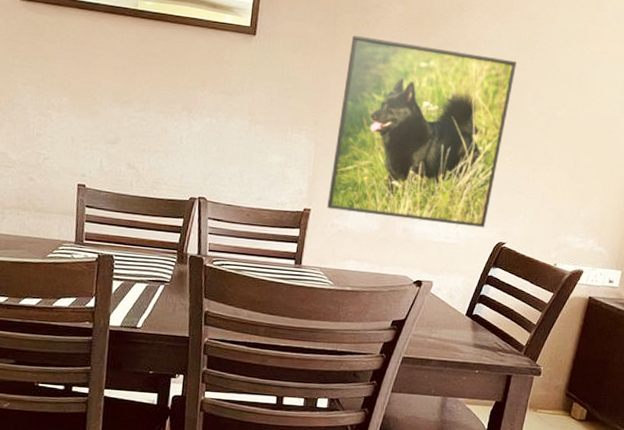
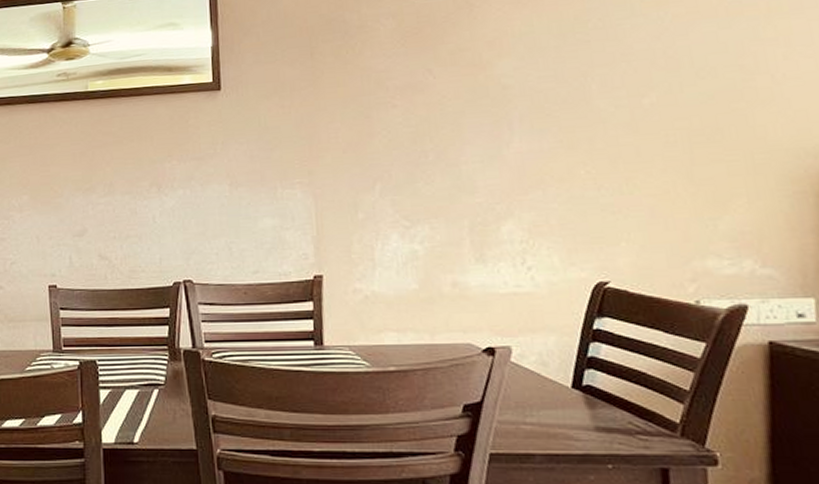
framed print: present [327,35,517,228] -> none [336,49,572,272]

